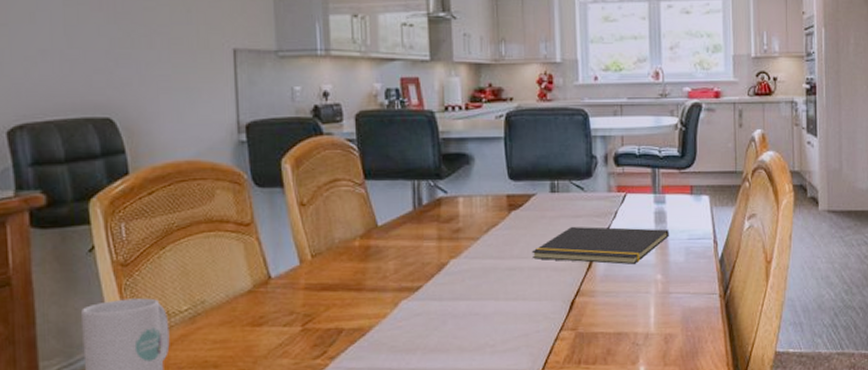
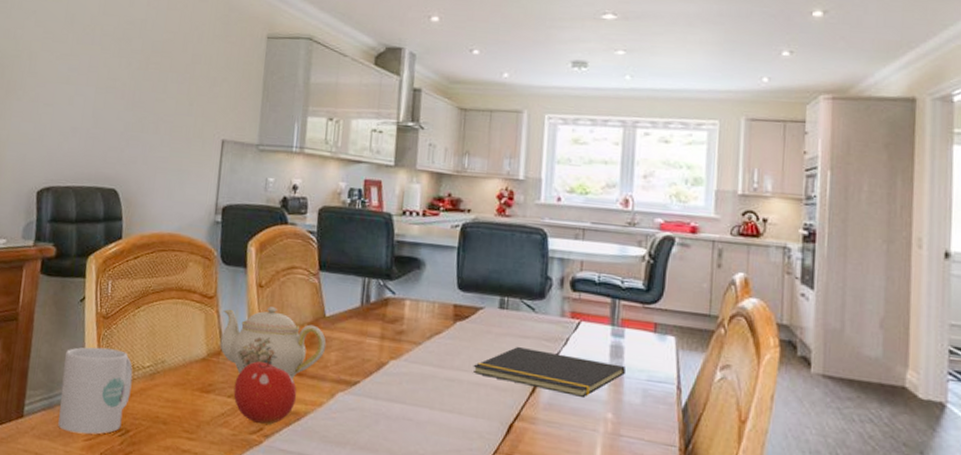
teapot: none [265,225,383,299] -> present [220,307,327,379]
fruit: none [289,274,359,348] -> present [233,354,297,425]

